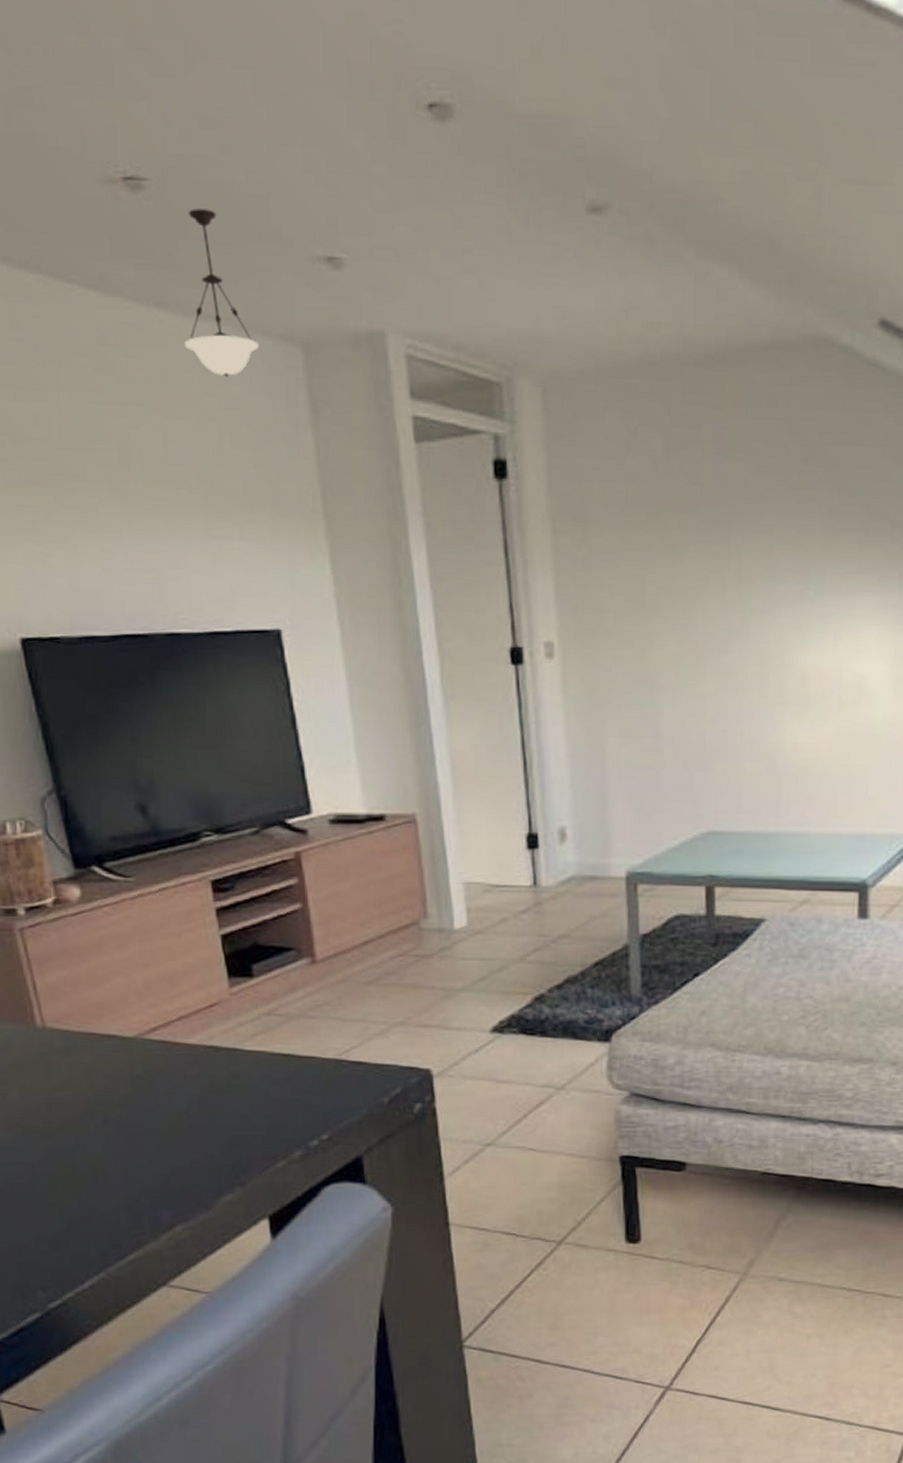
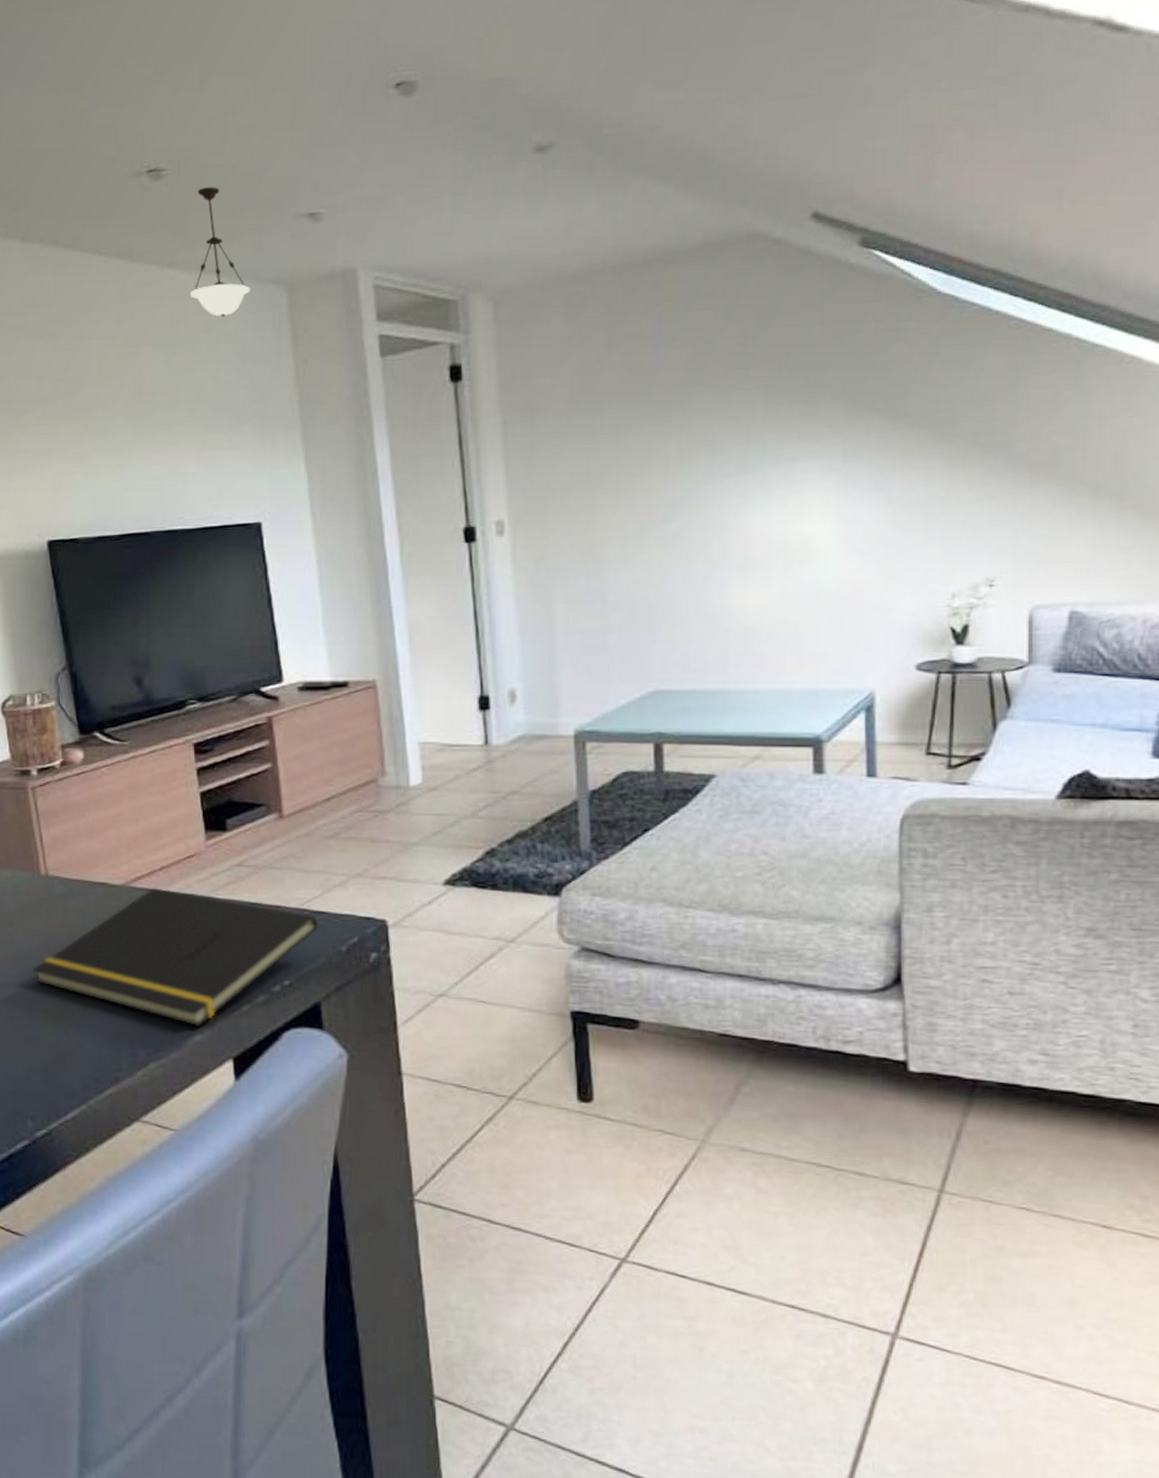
notepad: none [34,1039,358,1186] -> present [33,888,318,1027]

